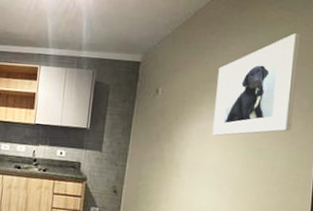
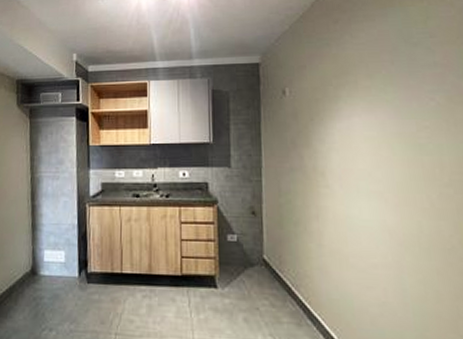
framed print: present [213,33,300,136] -> none [350,11,453,135]

